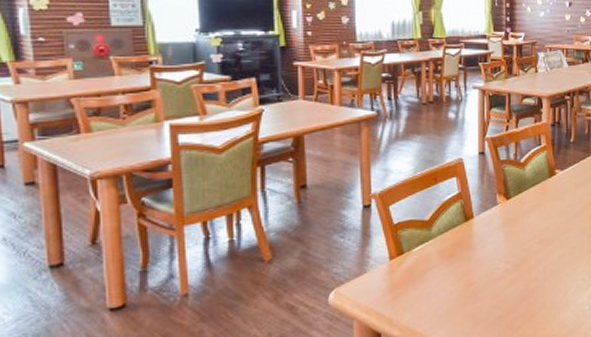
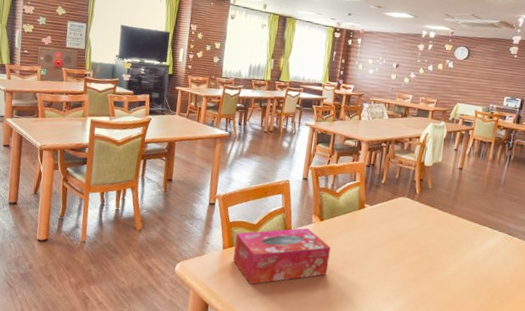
tissue box: none [404,212,523,295] -> present [232,228,331,285]

